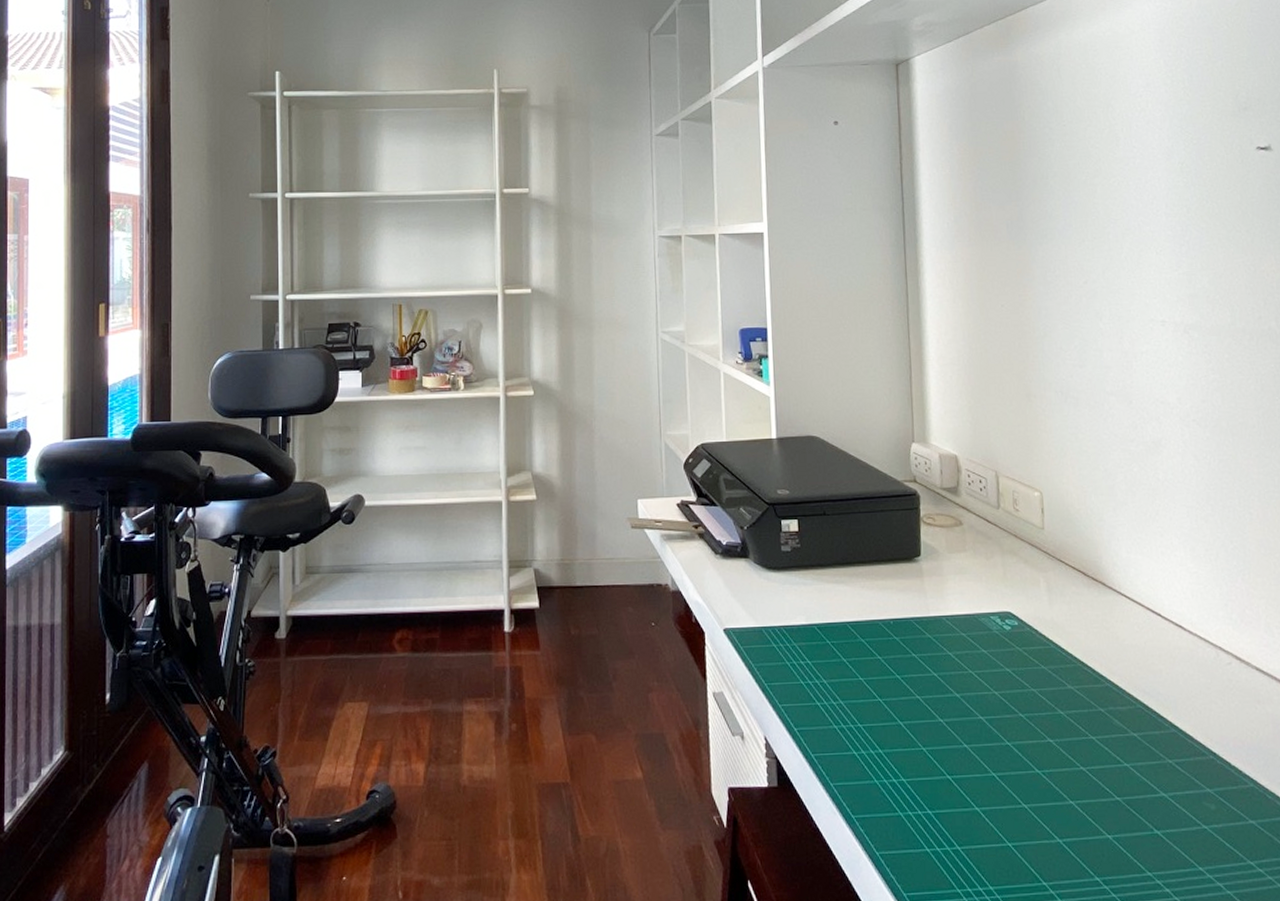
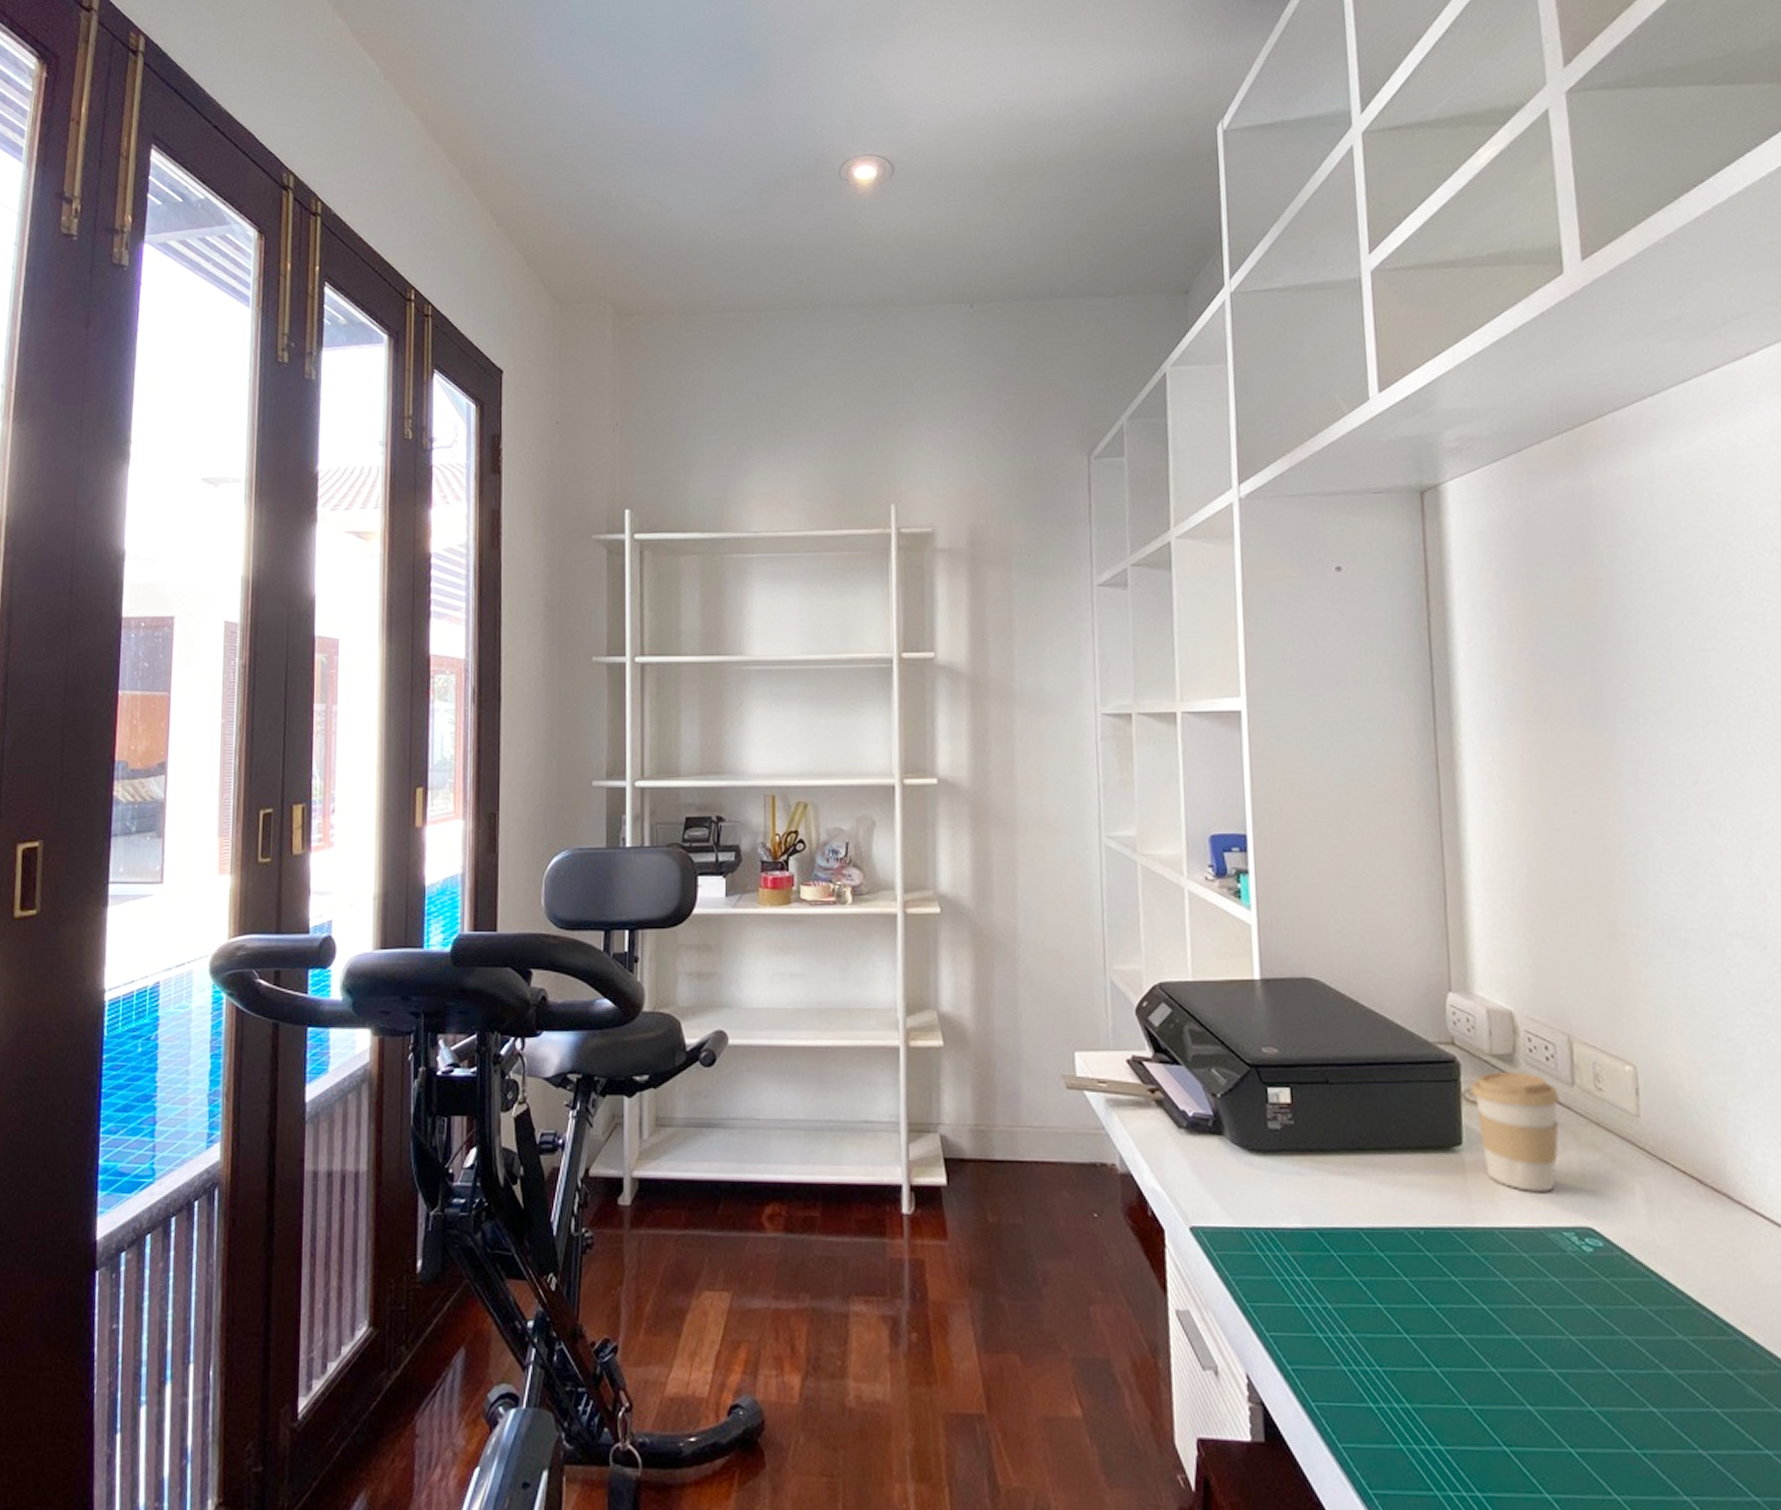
coffee cup: none [927,499,989,589] -> present [1470,1070,1559,1193]

